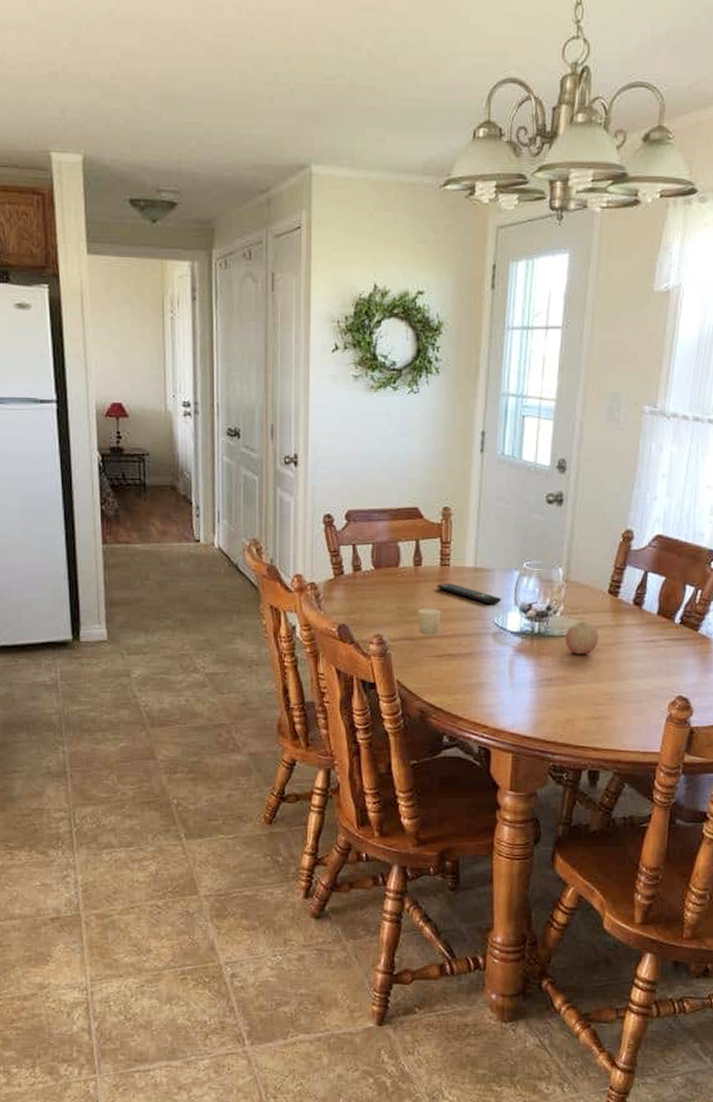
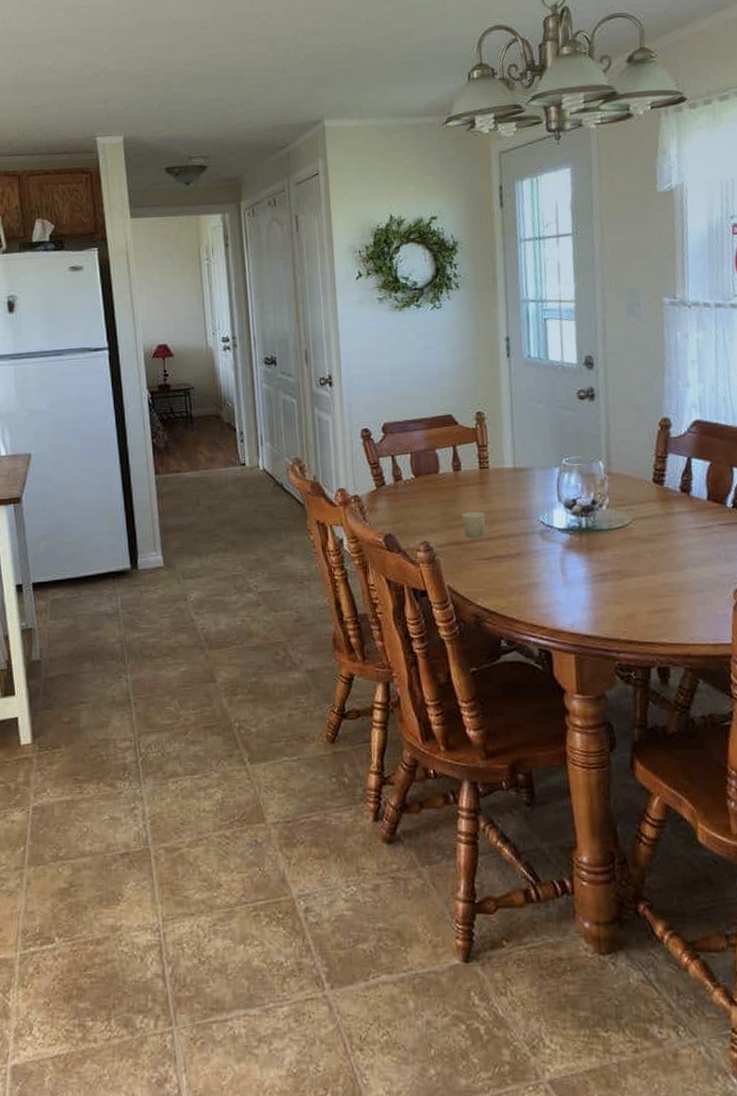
remote control: present [437,583,502,605] -> none [478,485,545,503]
fruit: present [564,621,599,655] -> none [614,512,650,547]

